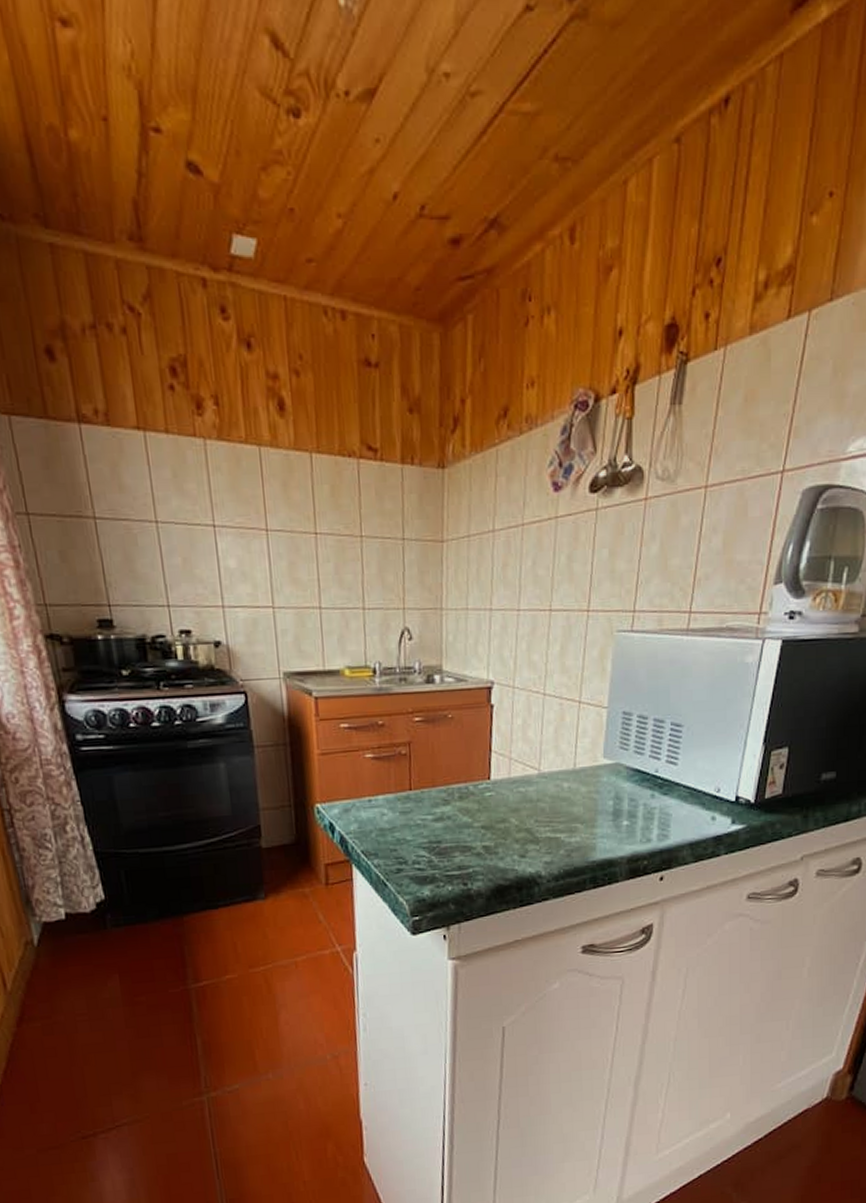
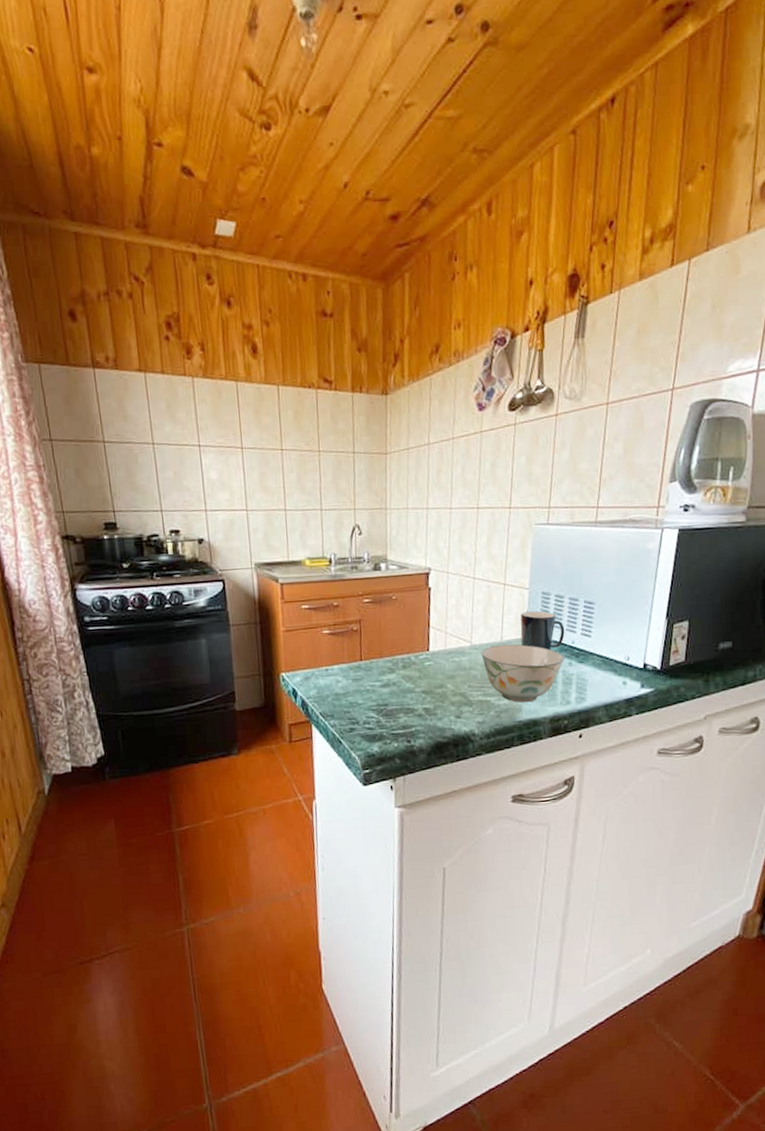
soup bowl: none [550,772,647,840] -> present [481,644,565,703]
mug: none [596,734,648,779] -> present [520,611,565,650]

